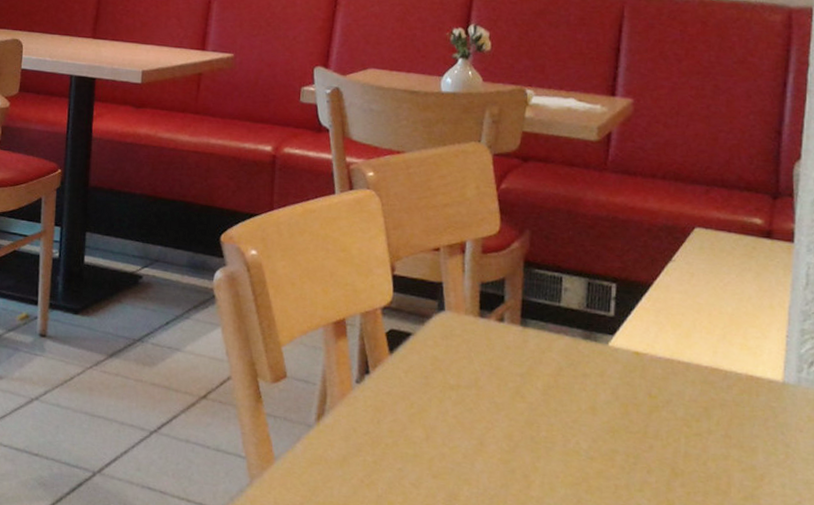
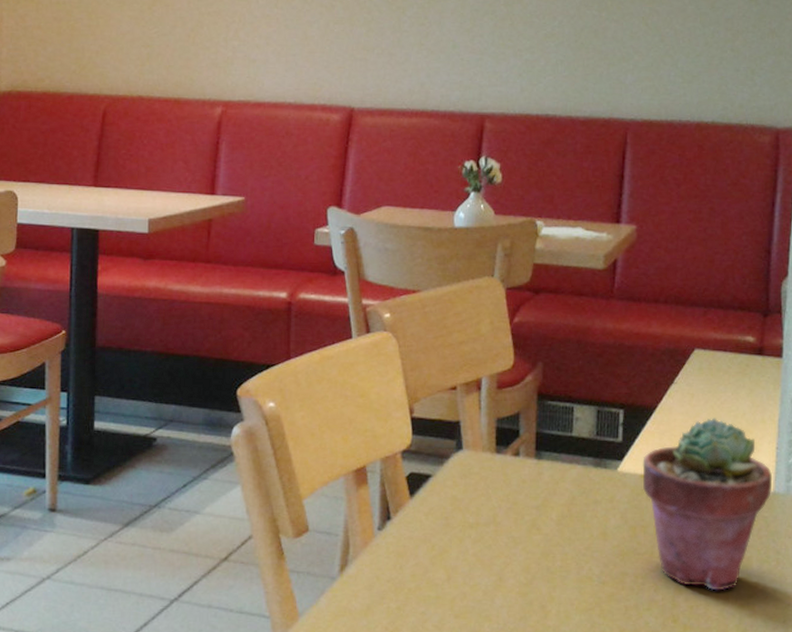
potted succulent: none [635,299,781,479] -> present [642,418,772,591]

